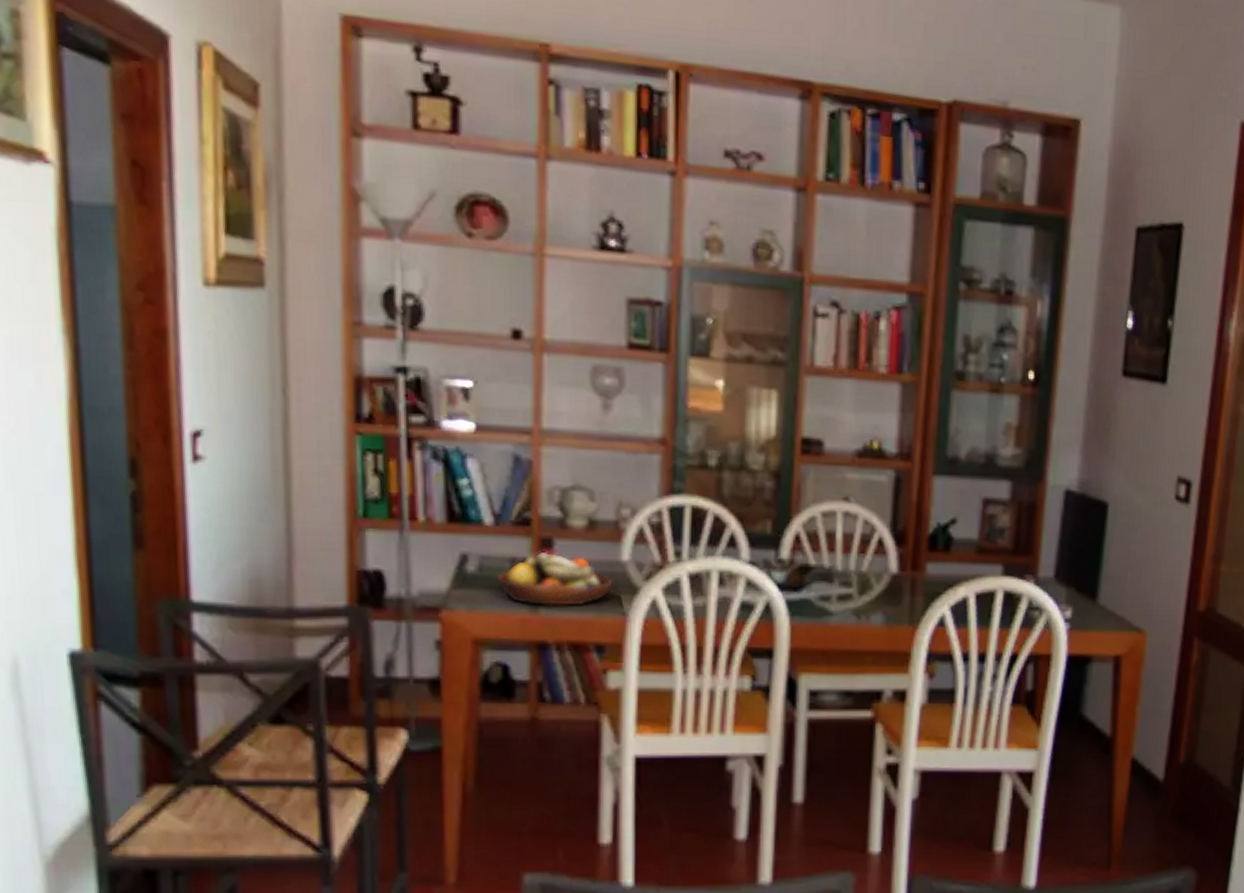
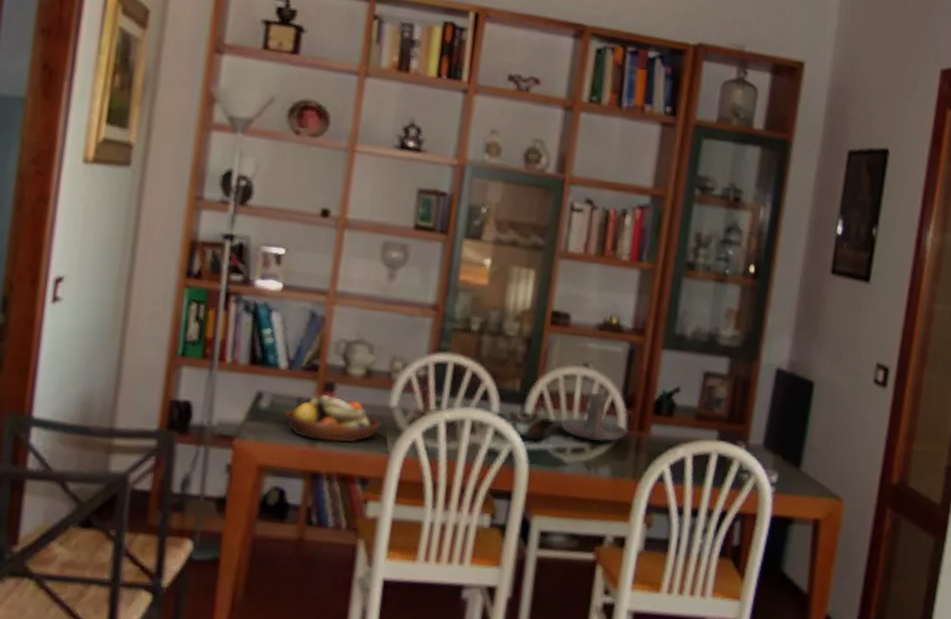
candle holder: none [822,531,899,586] -> present [560,392,627,442]

